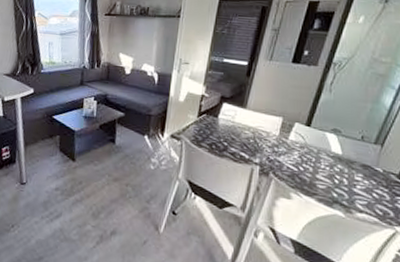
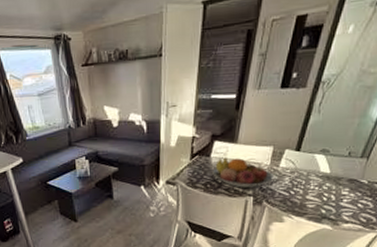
fruit bowl: none [219,120,282,156] -> present [213,157,273,188]

